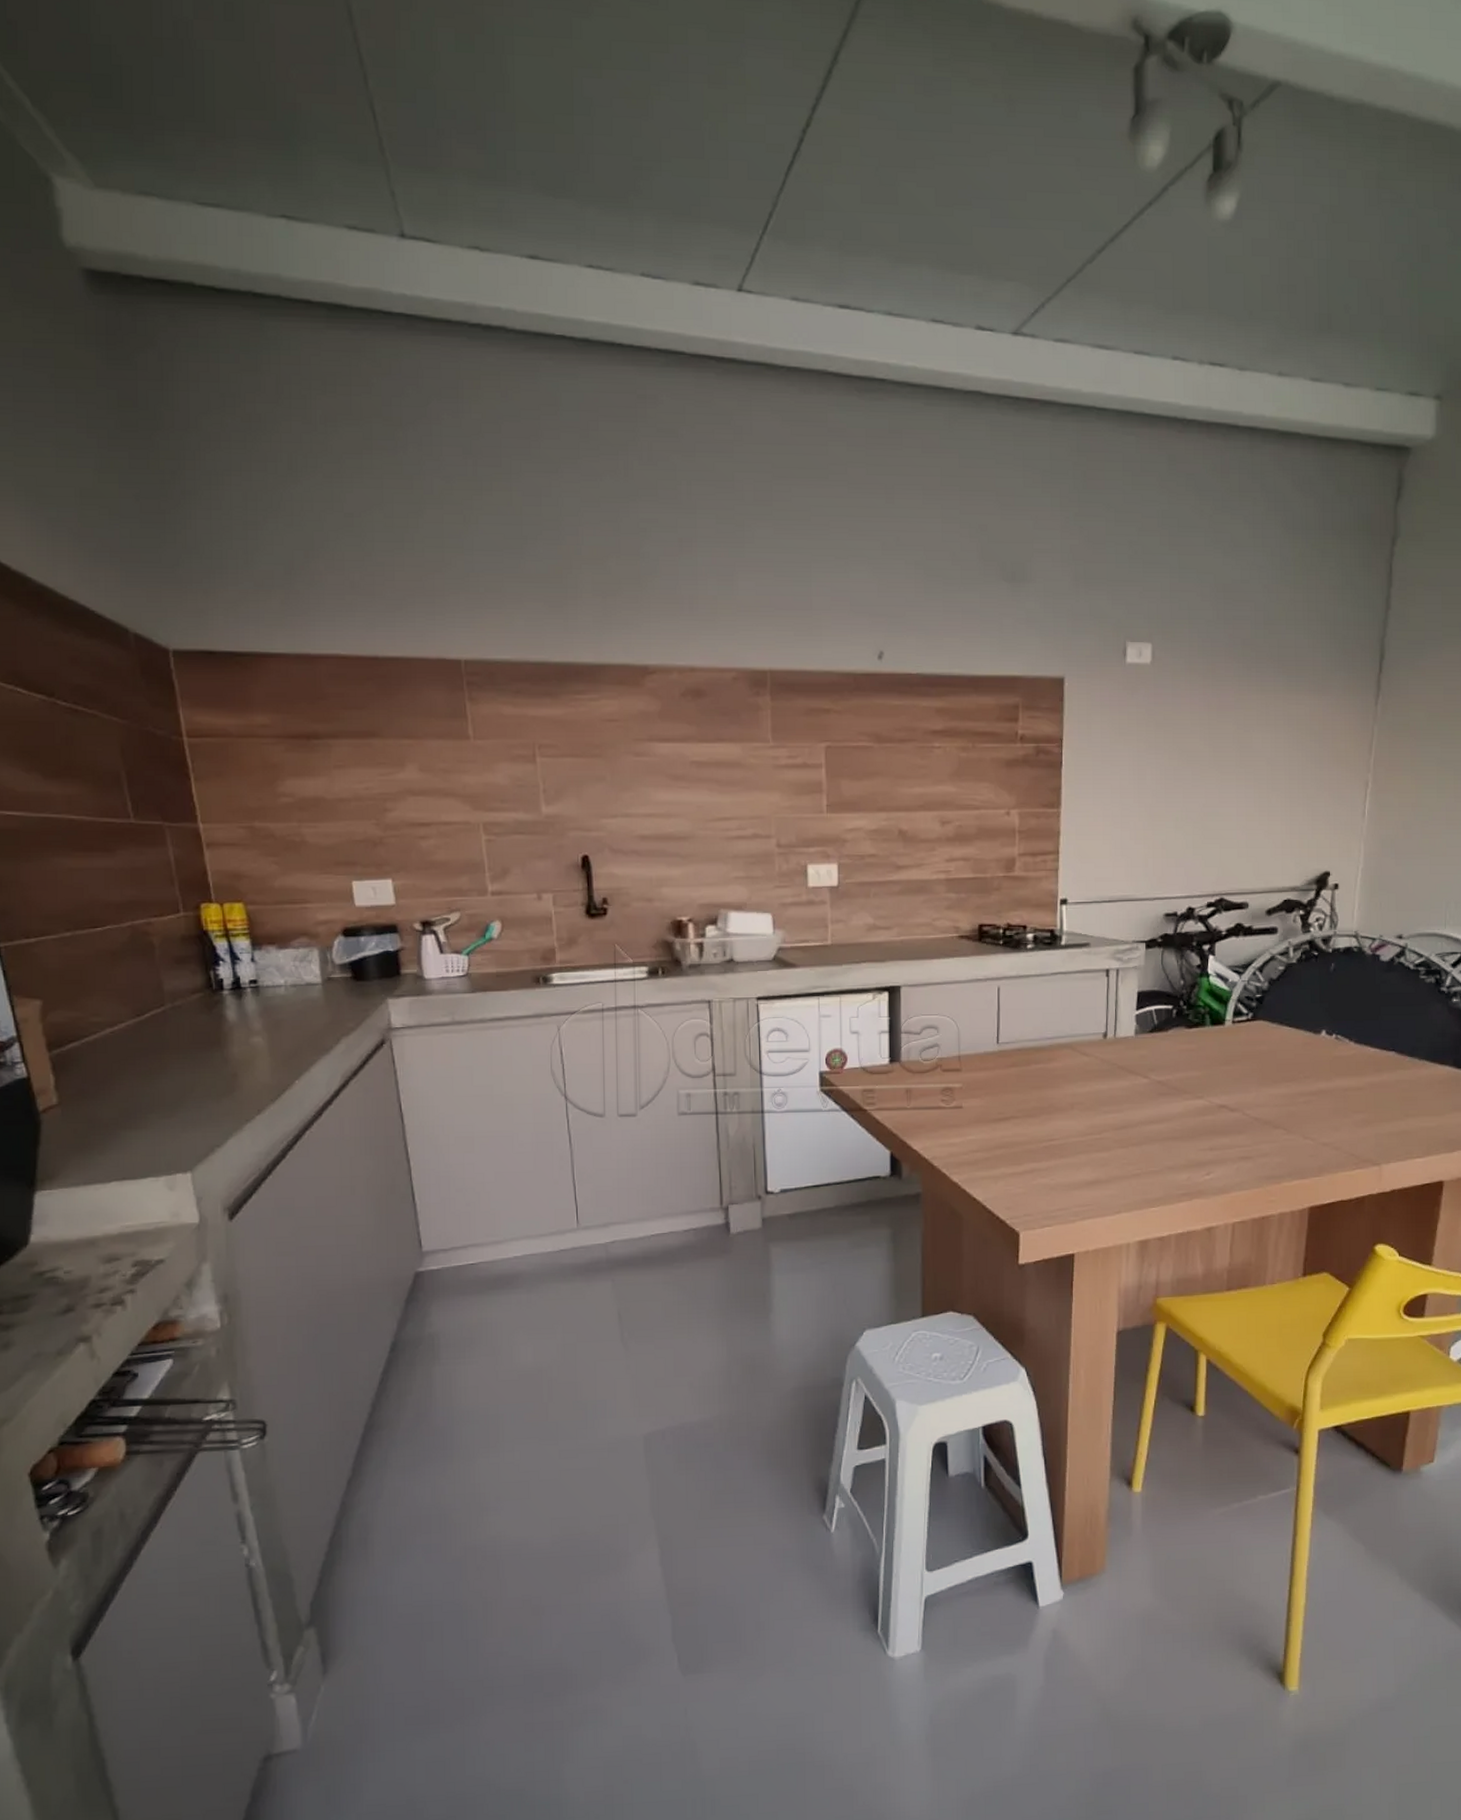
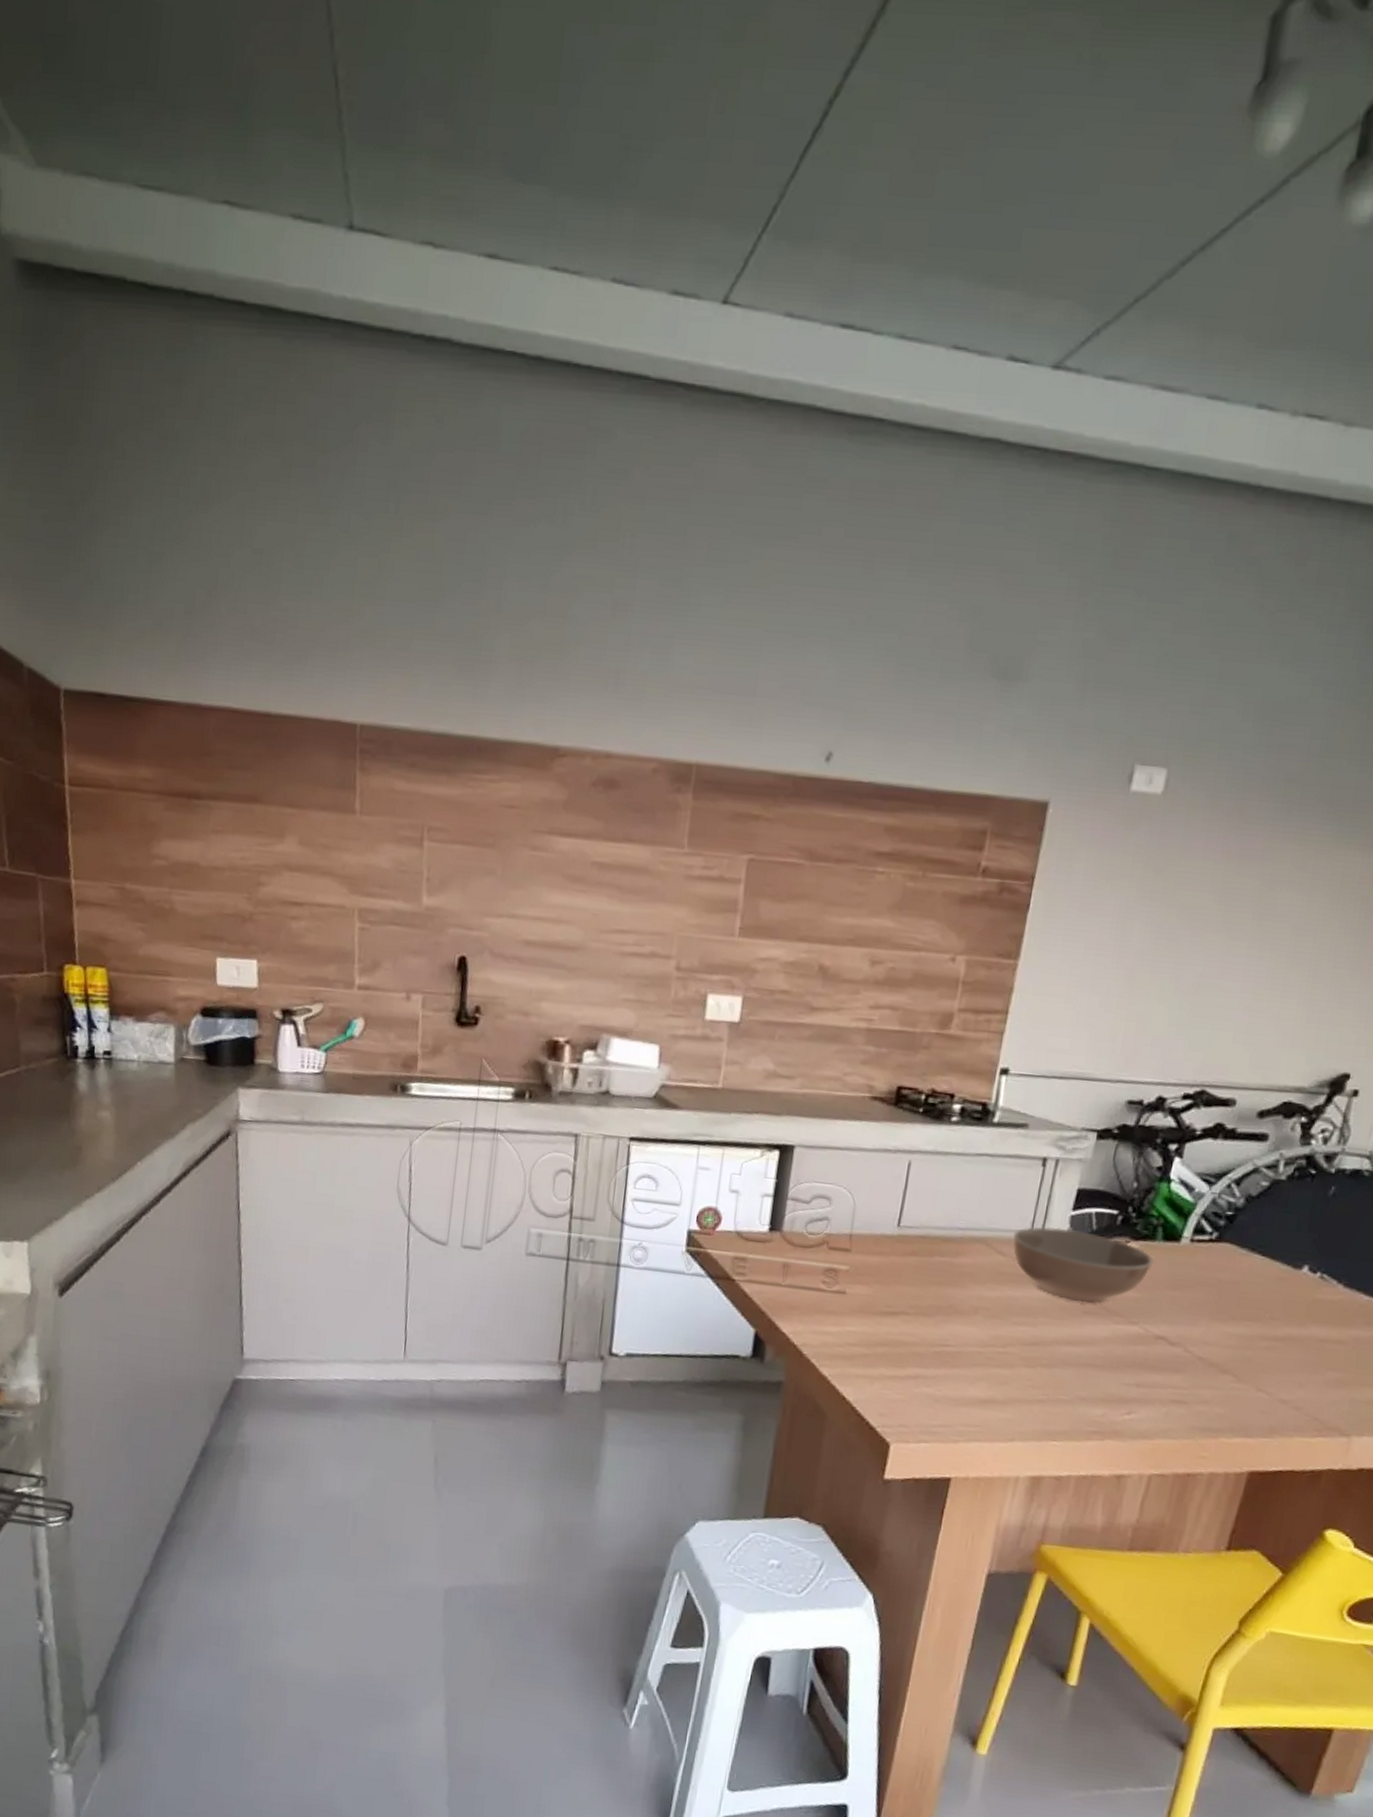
bowl: none [1092,1026,1208,1087] -> present [1013,1227,1155,1303]

